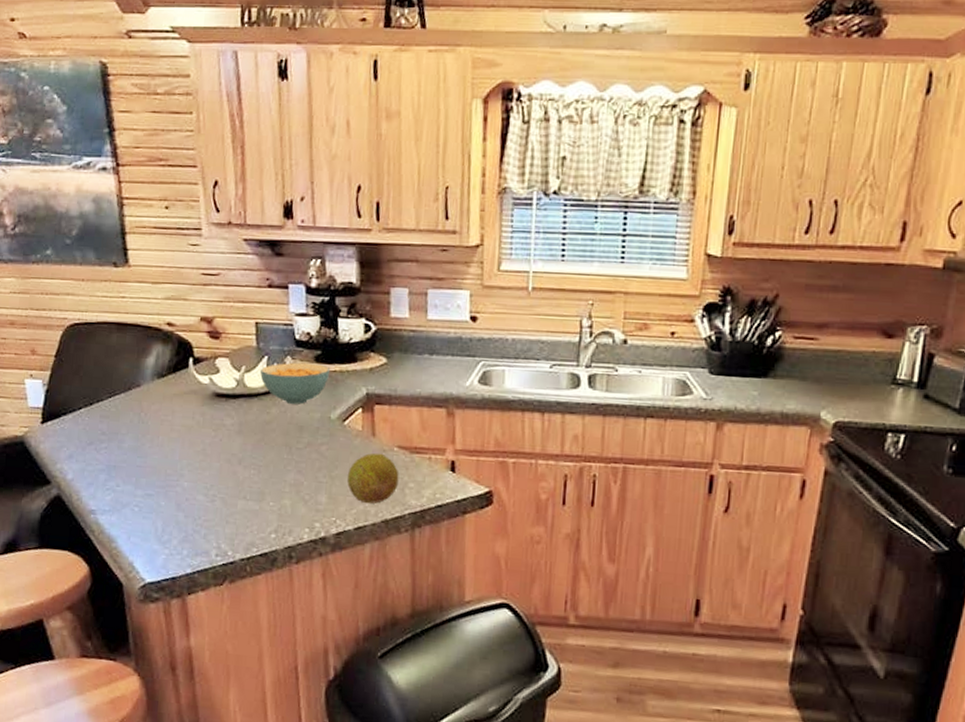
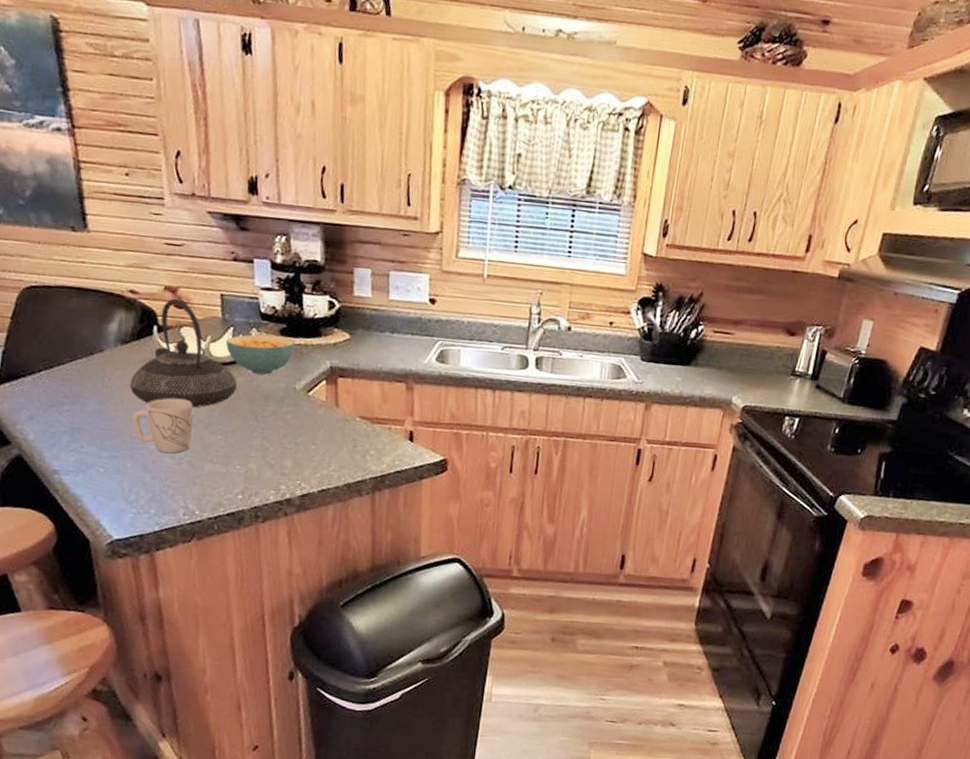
teapot: none [165,329,271,442] -> present [129,298,237,408]
mug: none [166,432,227,491] -> present [131,398,193,454]
fruit: present [346,453,399,504] -> none [311,422,361,469]

